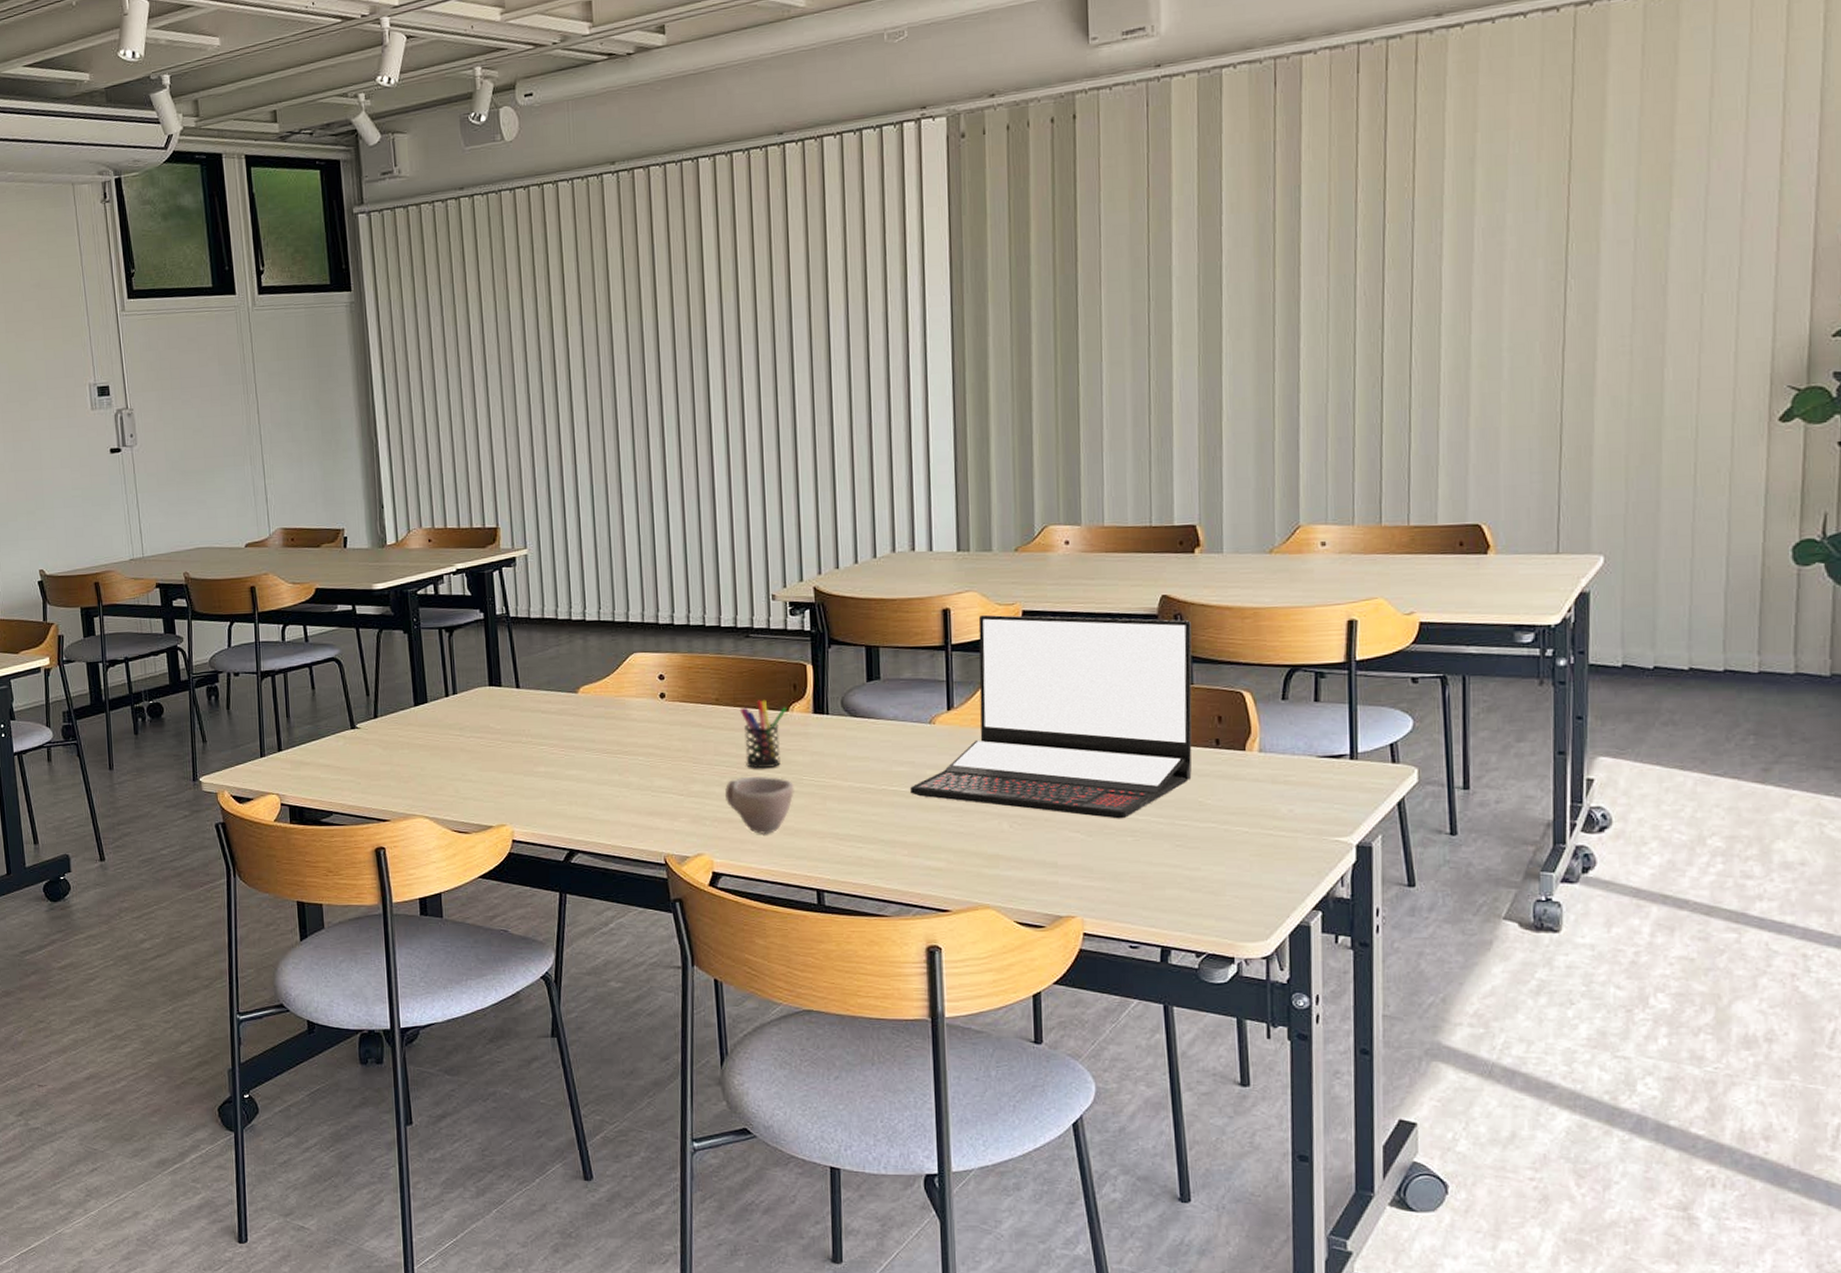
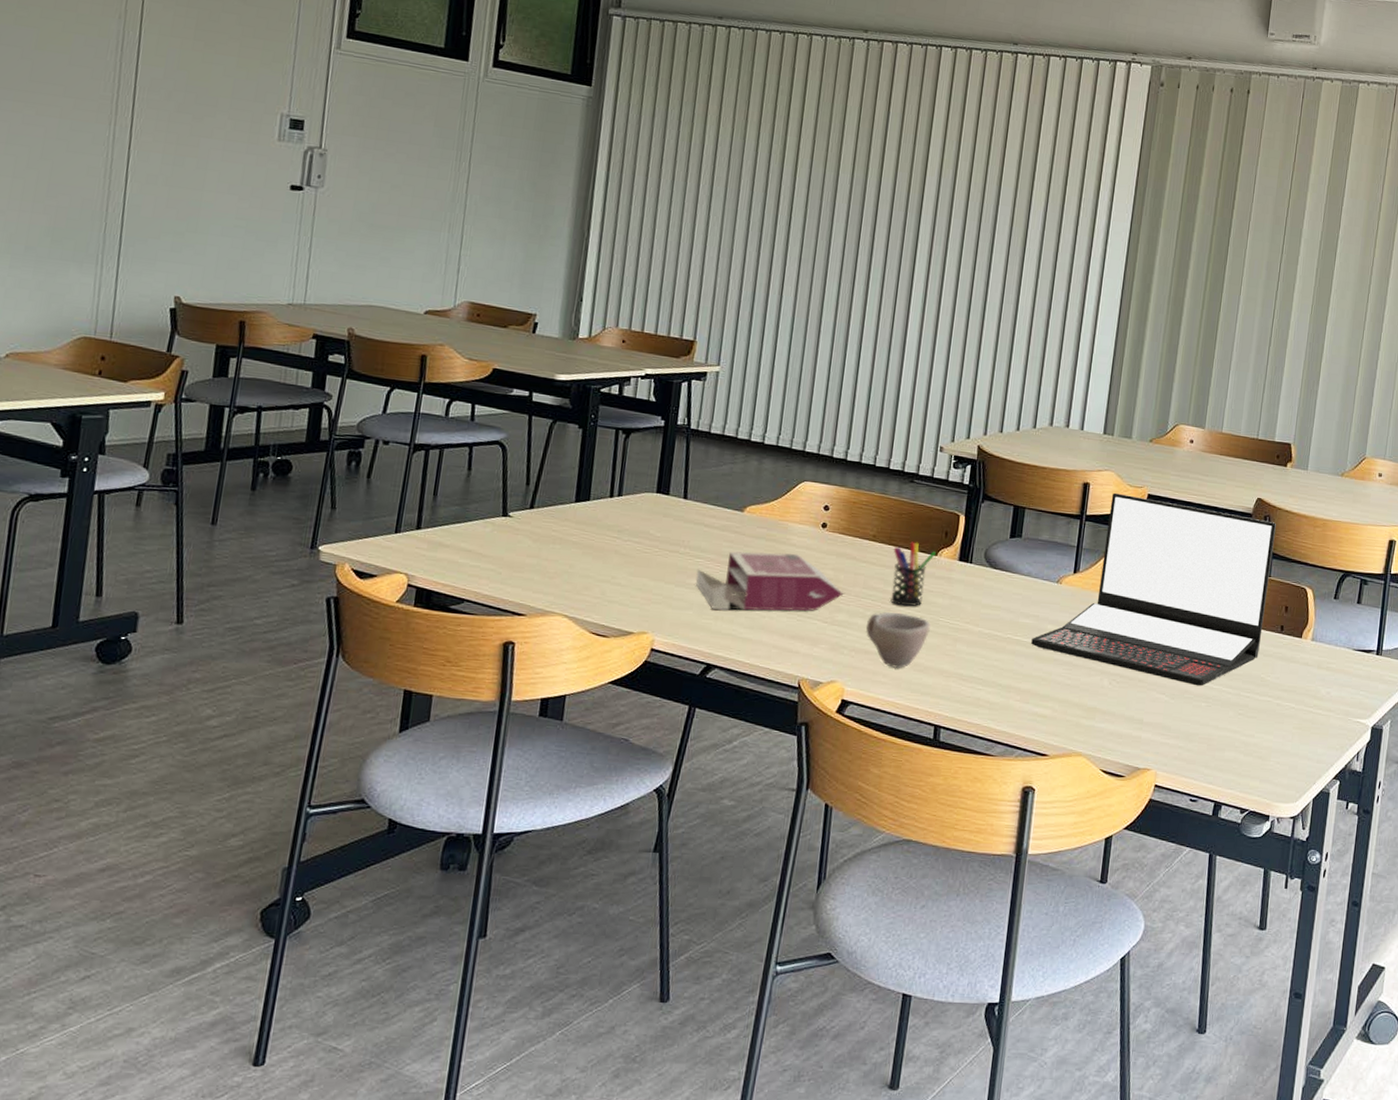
book: none [542,728,696,794] -> present [695,551,844,612]

